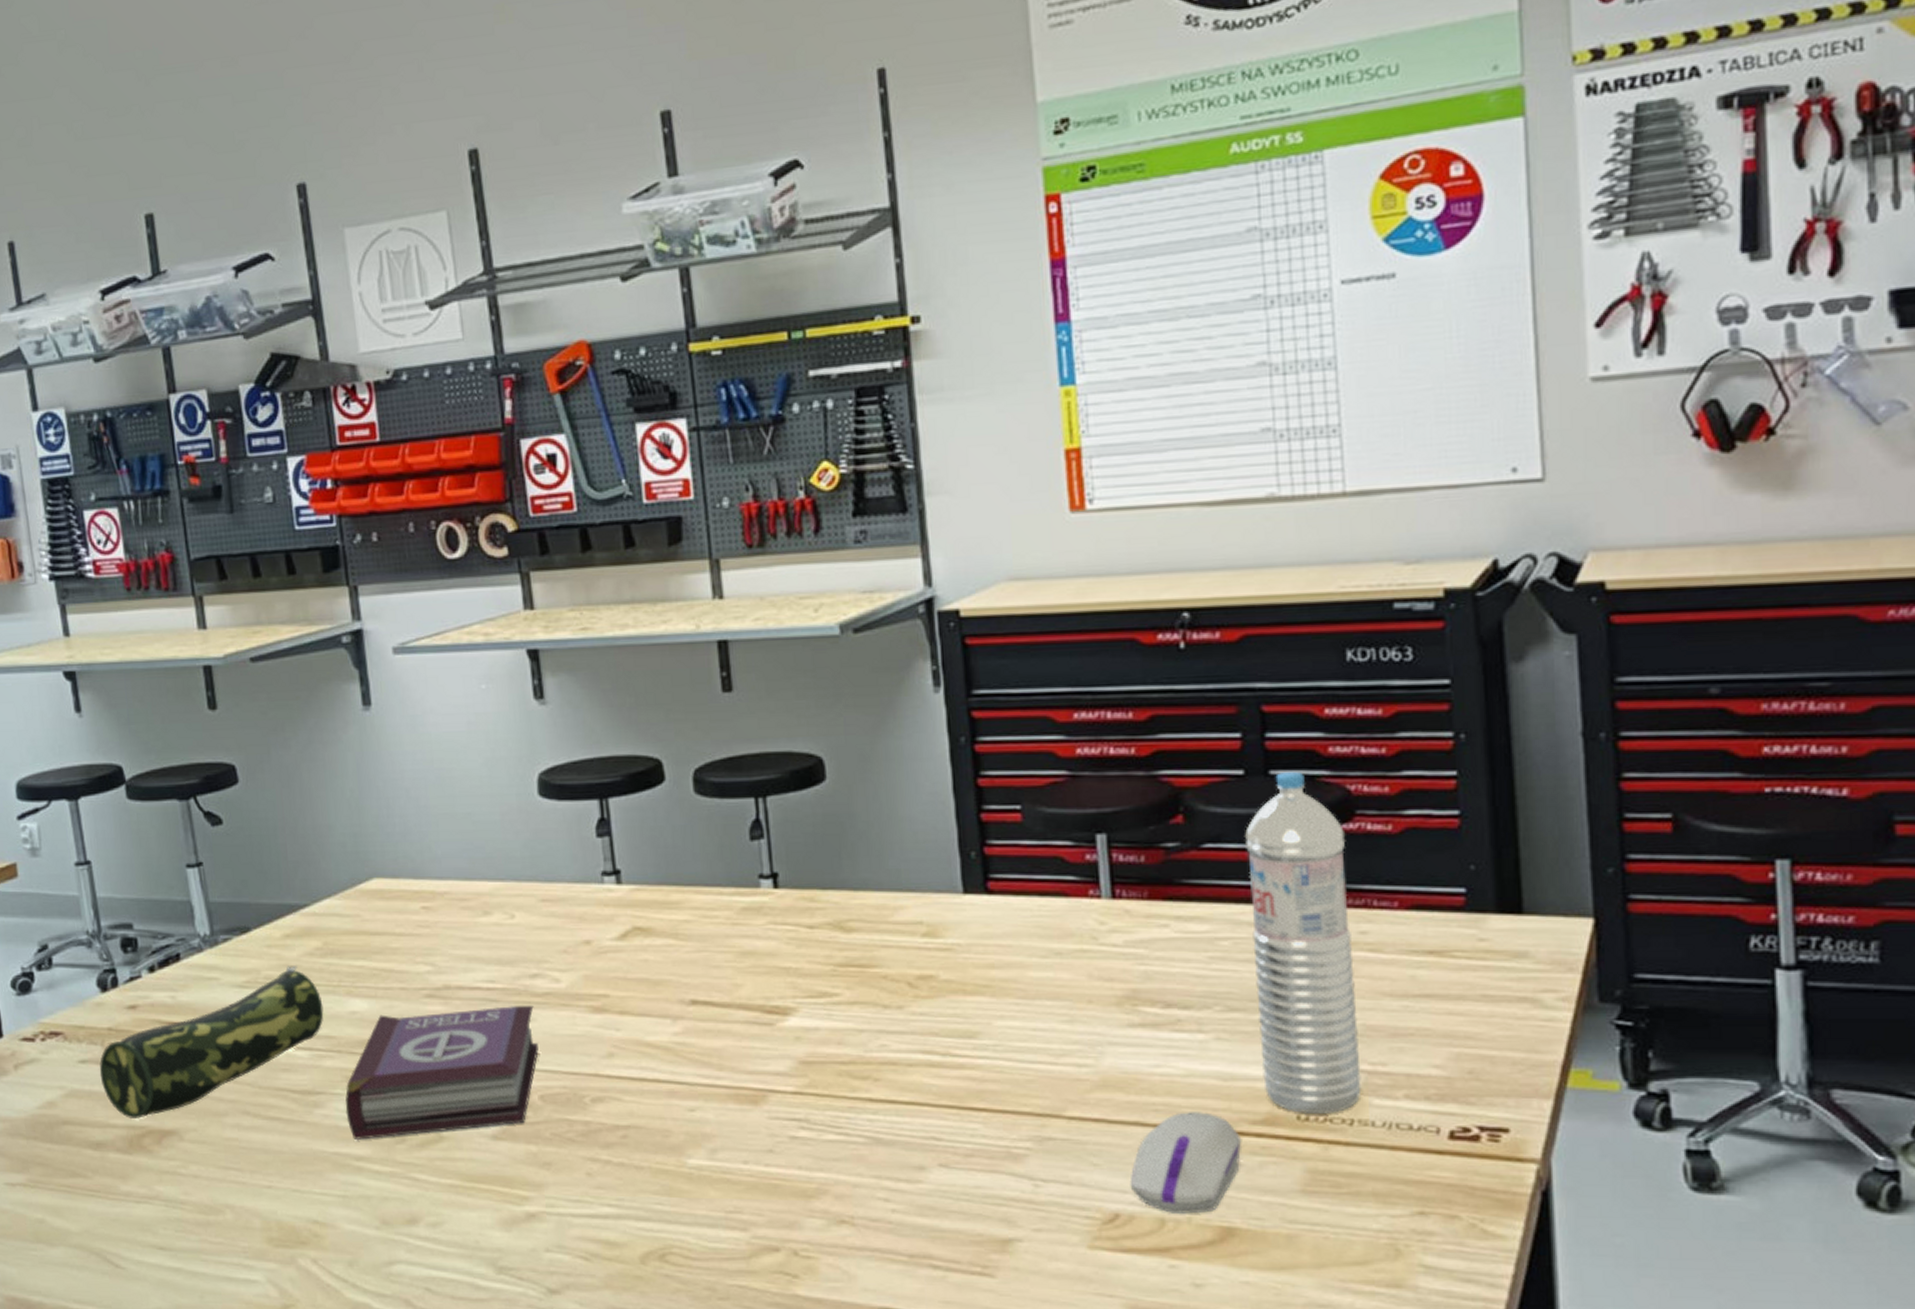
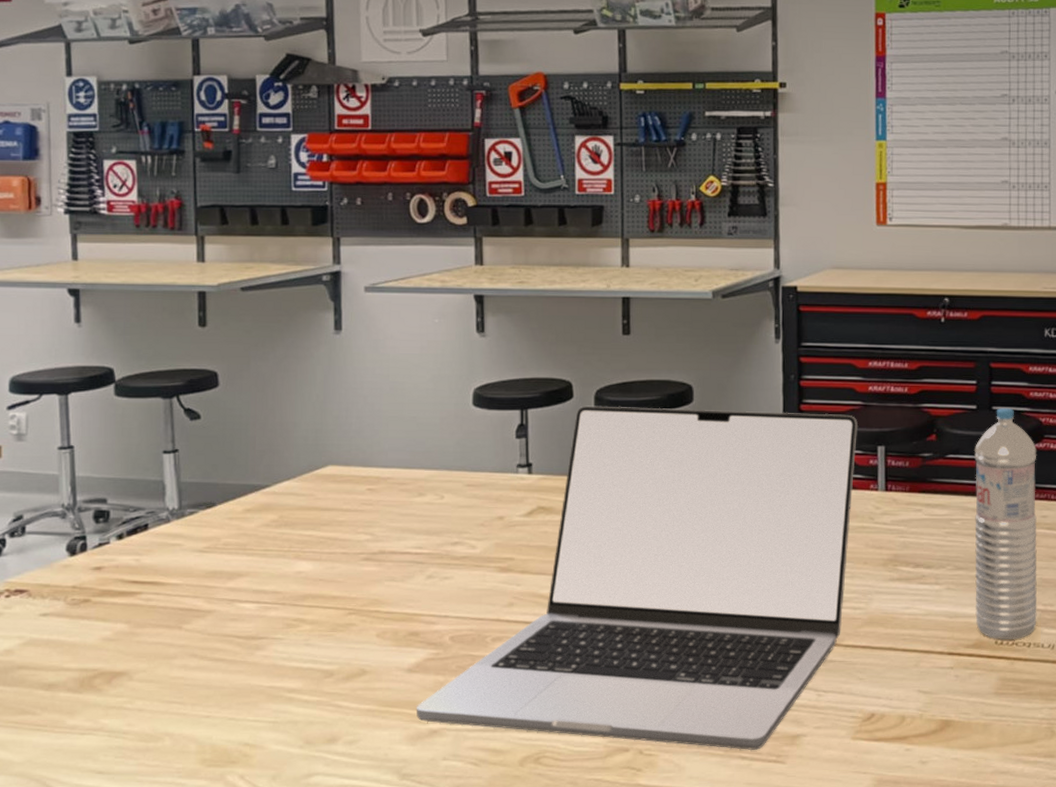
pencil case: present [99,966,324,1119] -> none [59,535,273,663]
book: present [345,1006,539,1141] -> none [283,567,453,676]
laptop: none [506,789,1065,1257] -> present [416,405,859,750]
computer mouse: present [1130,1112,1243,1214] -> none [883,640,959,712]

